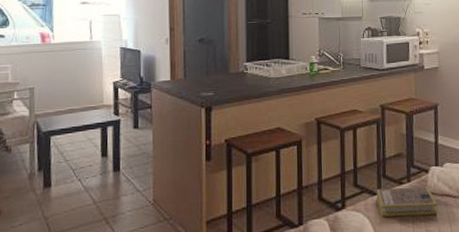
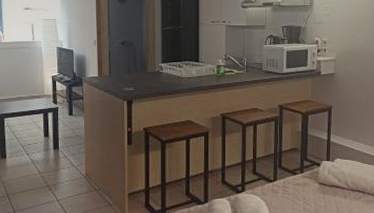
book: present [376,186,438,217] -> none [272,177,327,203]

